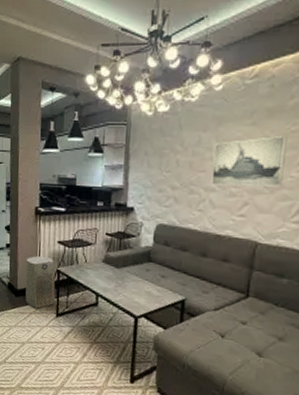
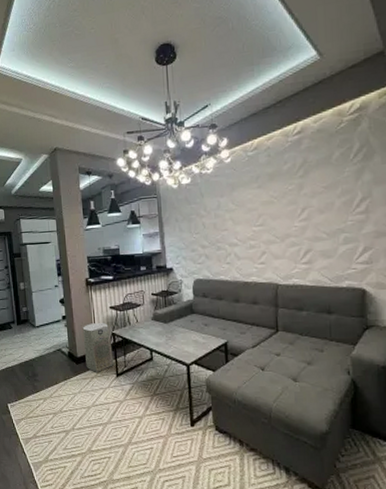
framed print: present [211,136,288,187] -> none [230,195,289,241]

